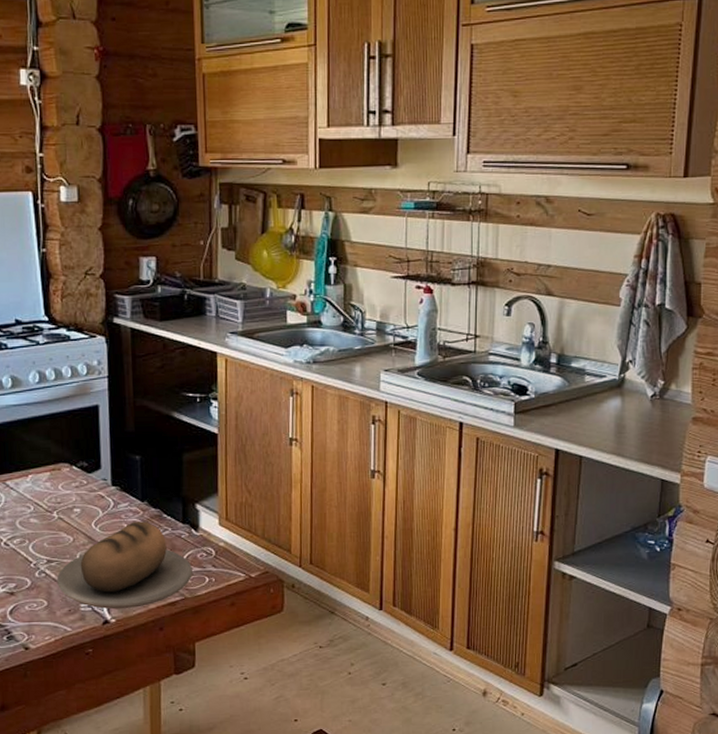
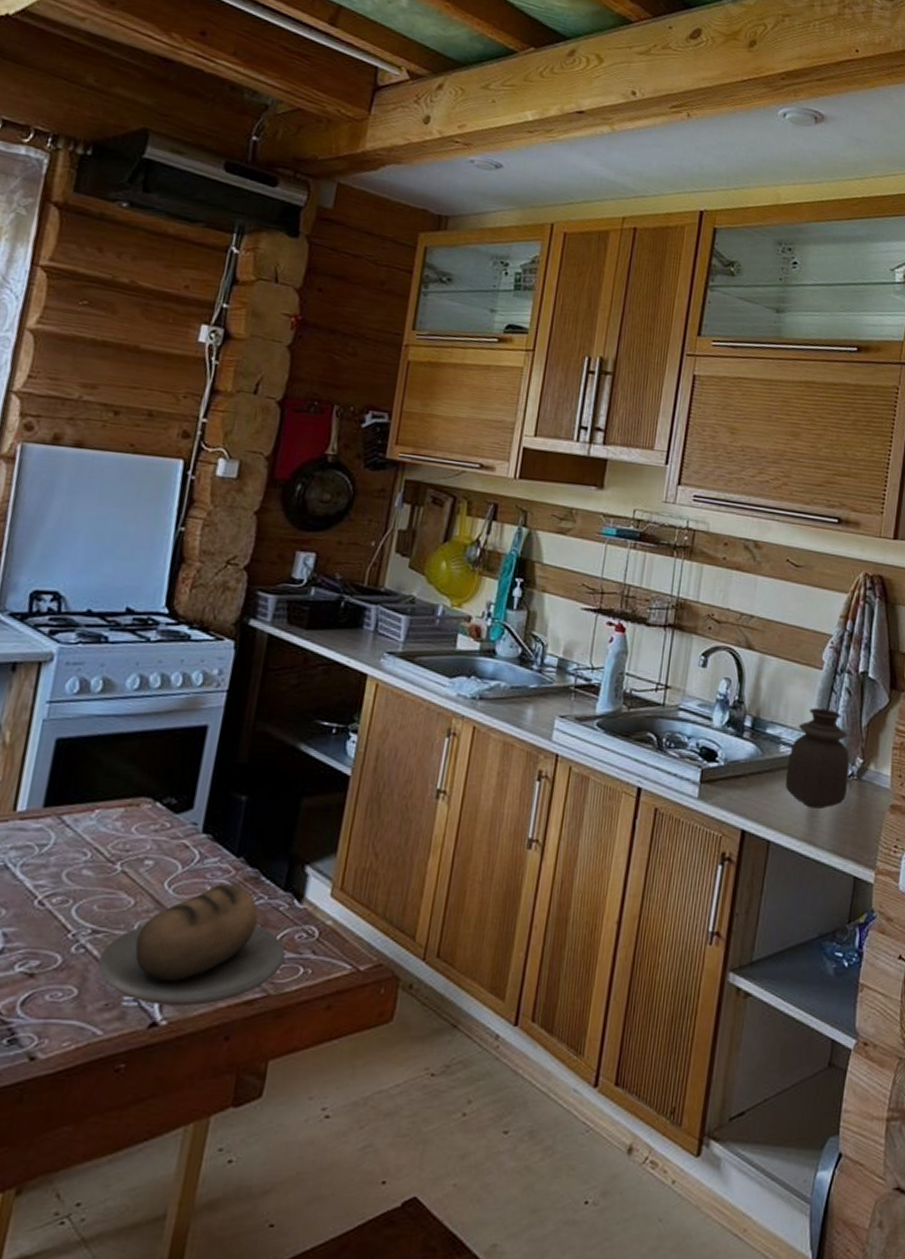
jar: none [593,340,652,426] -> present [785,708,850,809]

